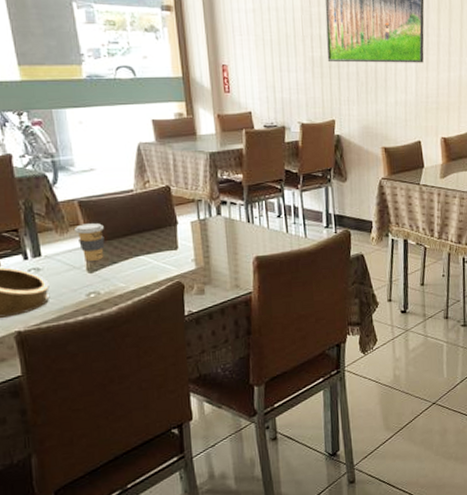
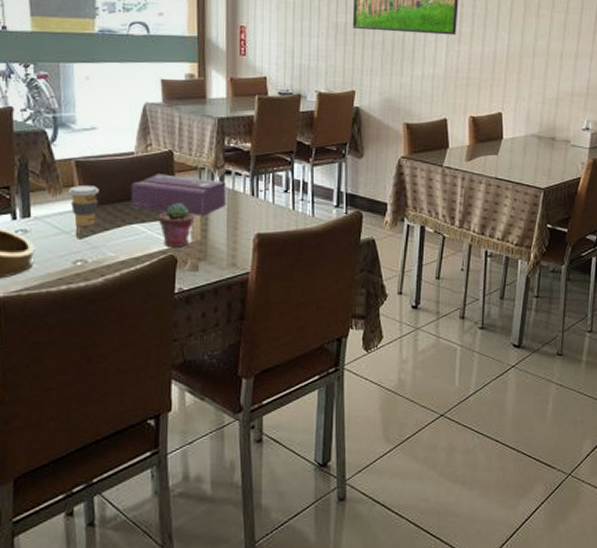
tissue box: none [133,208,224,245] -> present [130,174,226,217]
potted succulent: none [163,233,196,276] -> present [159,202,194,248]

